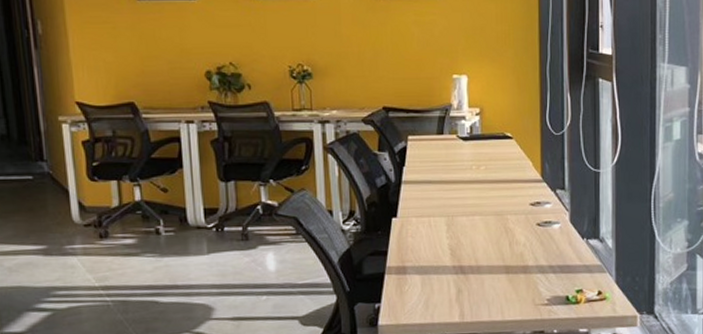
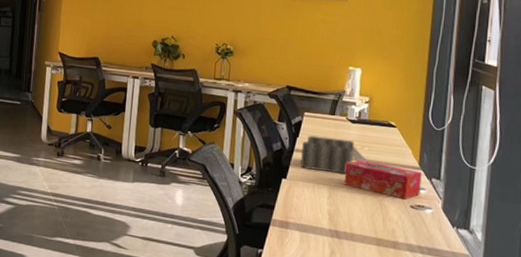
desk organizer: none [410,161,487,203] -> present [300,135,369,175]
tissue box: none [462,181,546,218] -> present [344,159,422,200]

